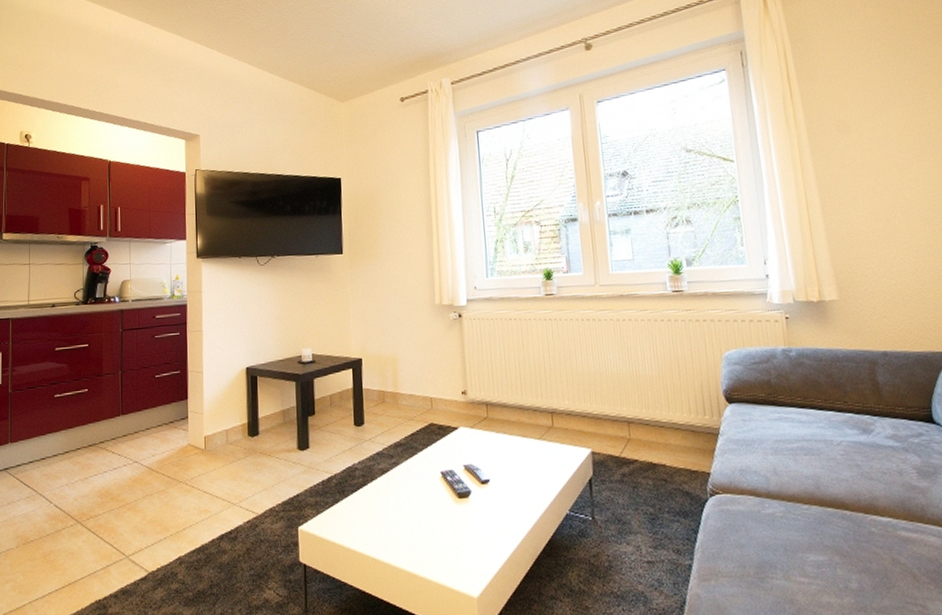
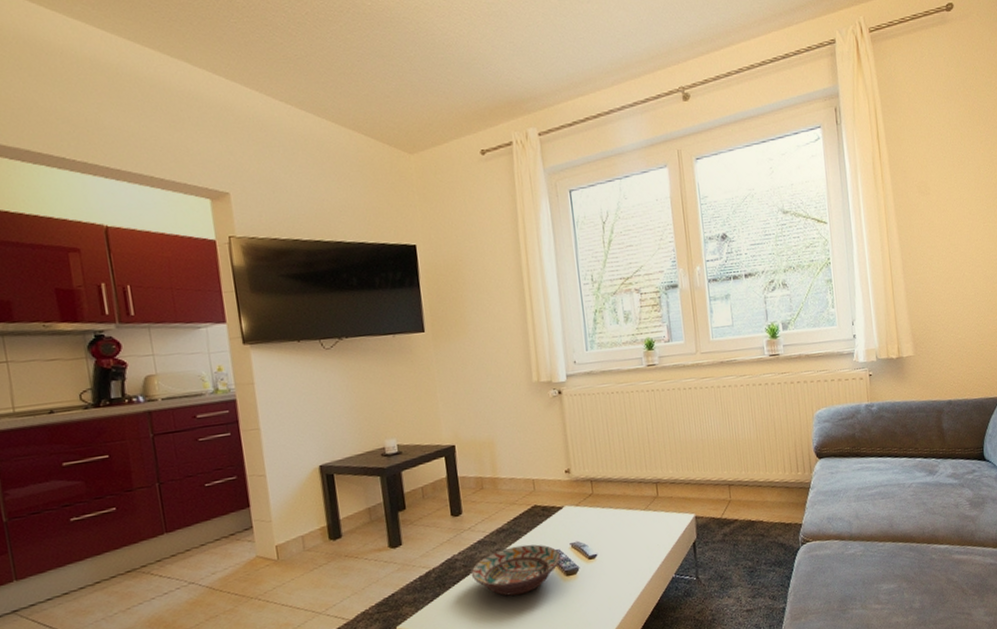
decorative bowl: none [368,461,455,512] -> present [471,544,562,596]

